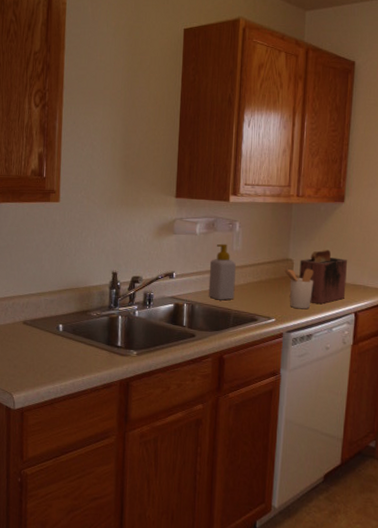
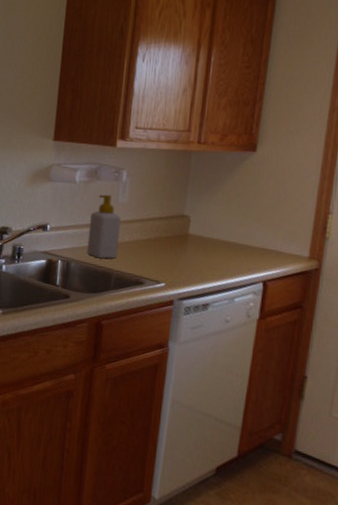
utensil holder: present [282,268,314,310] -> none [176,225,215,275]
toaster: present [299,249,348,305] -> none [196,206,258,270]

